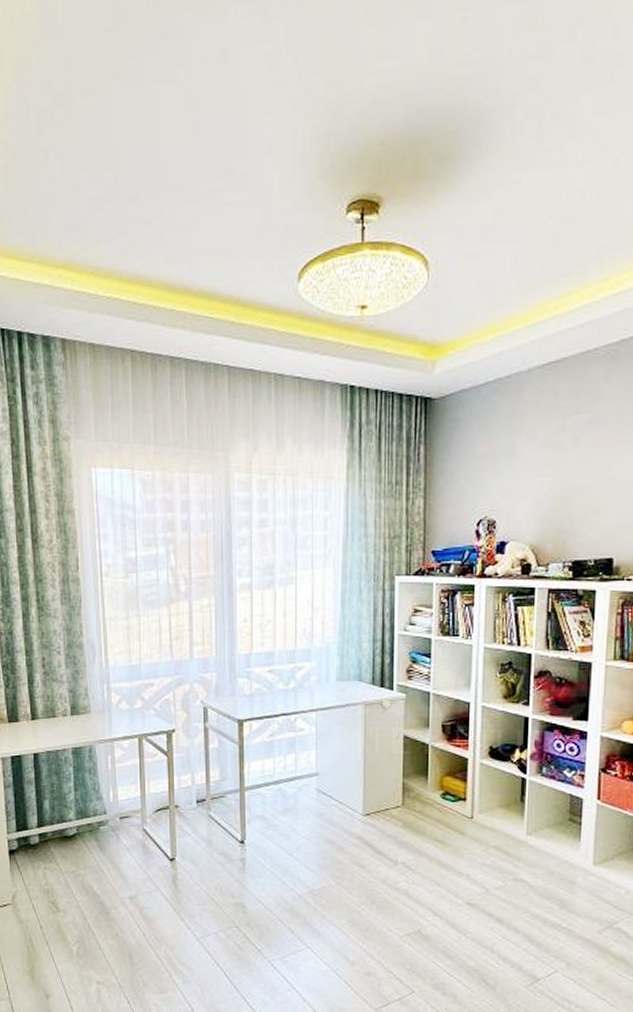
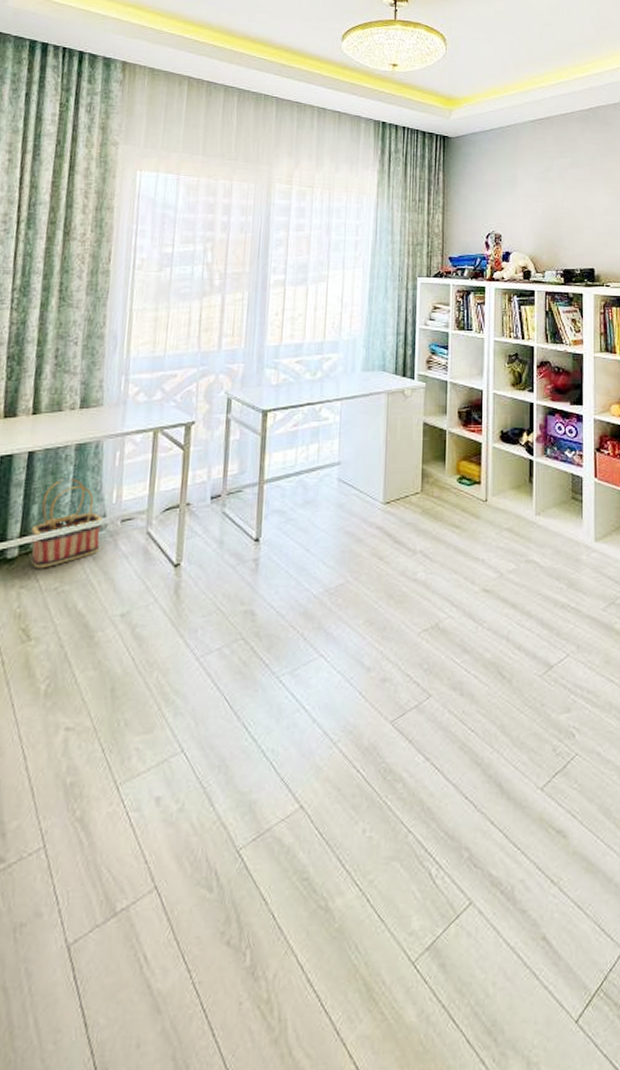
basket: none [47,778,104,855] -> present [31,477,103,569]

